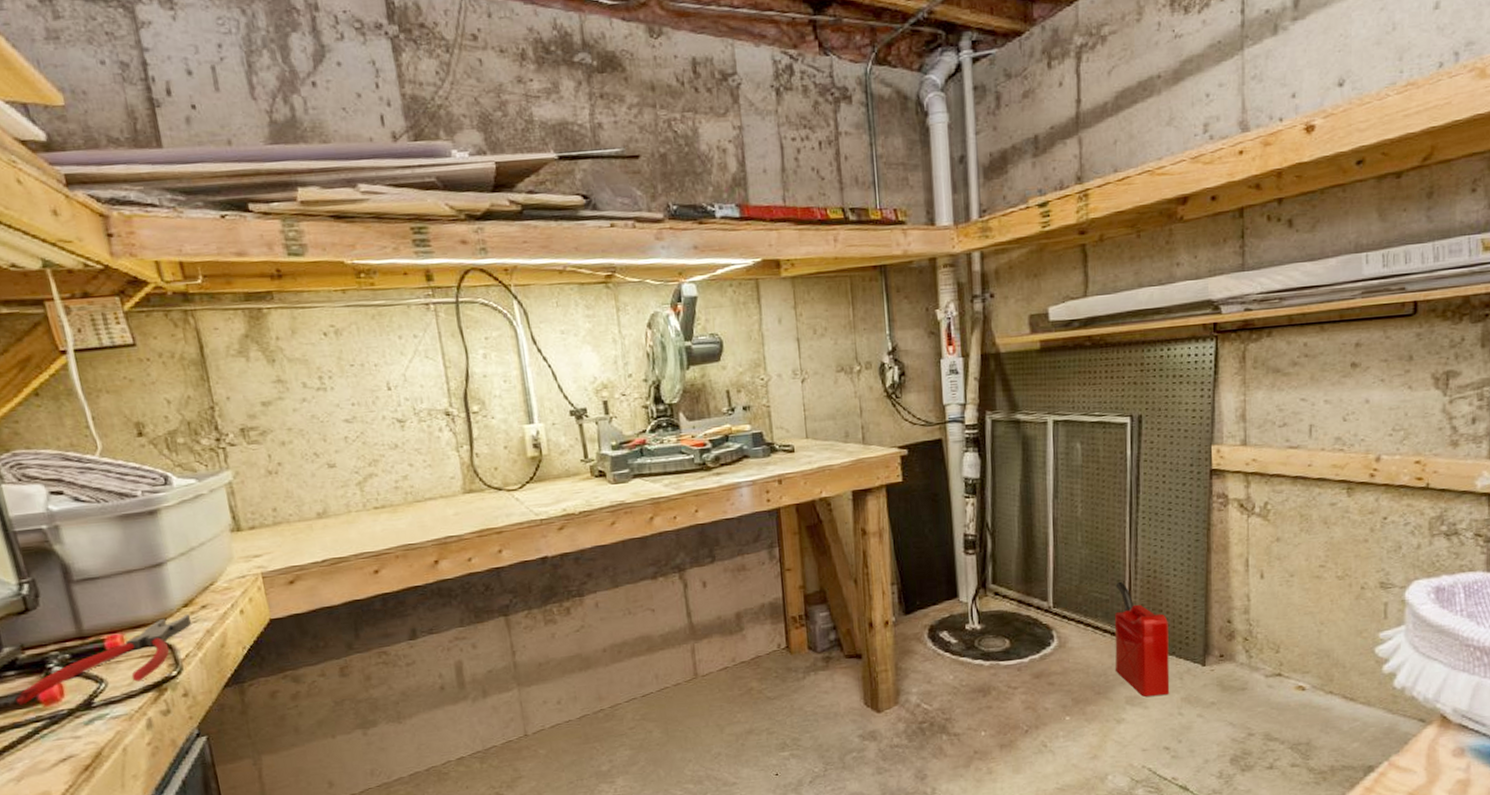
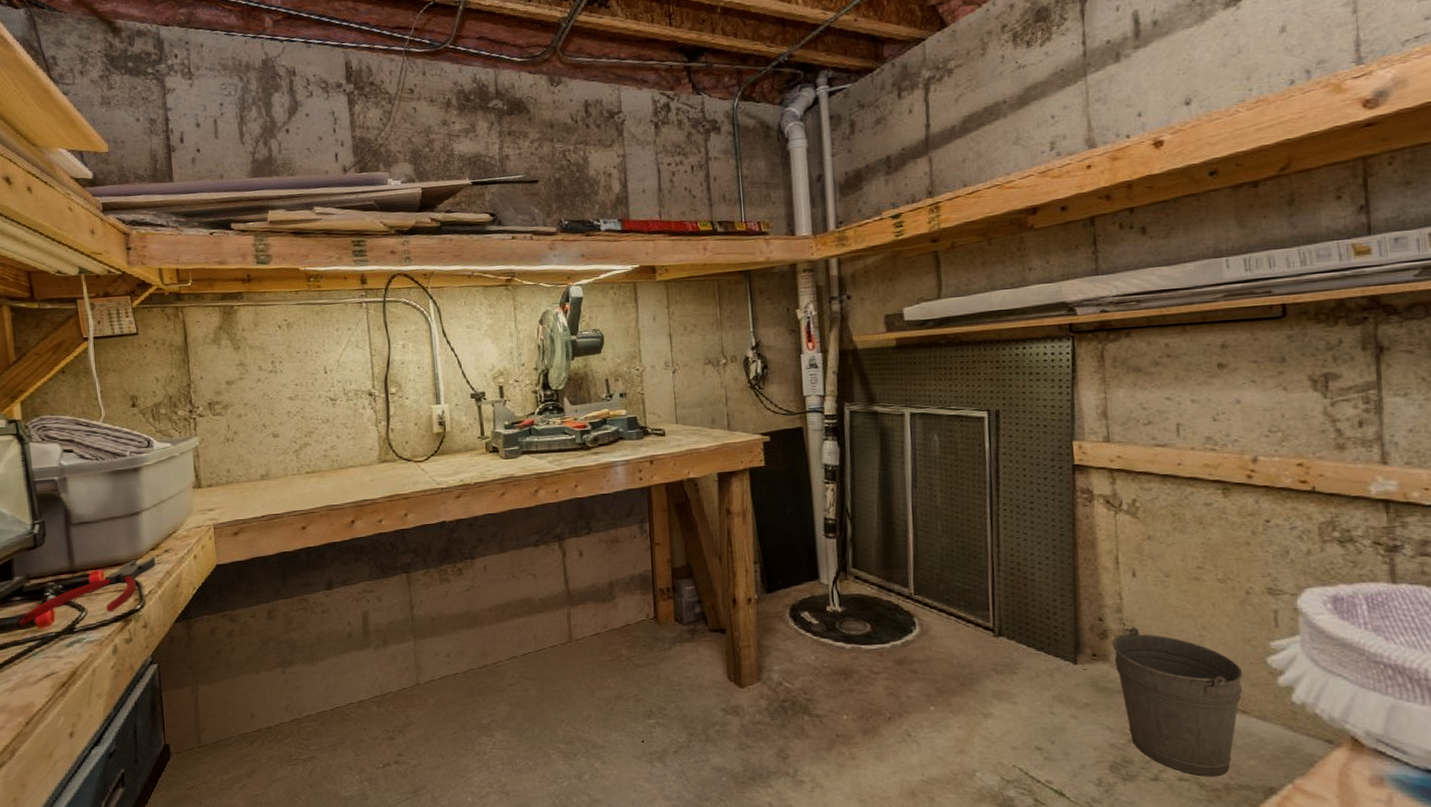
fuel can: present [1114,581,1170,697] -> none [978,572,1040,692]
bucket: none [1238,627,1354,762] -> present [1111,627,1243,777]

